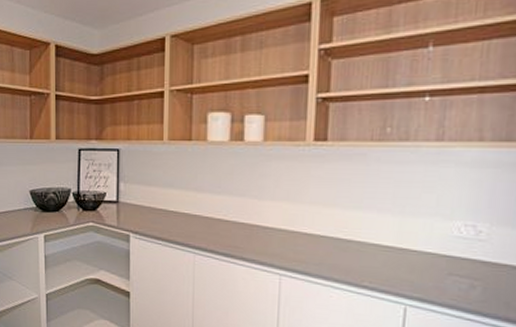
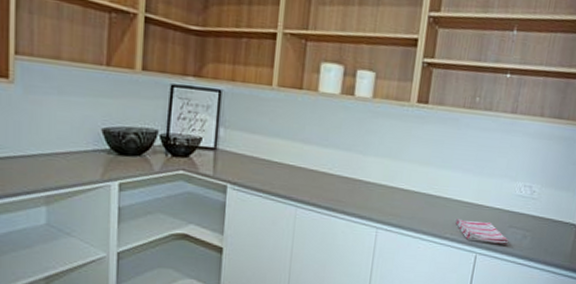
dish towel: none [374,265,450,297] -> present [455,219,509,245]

